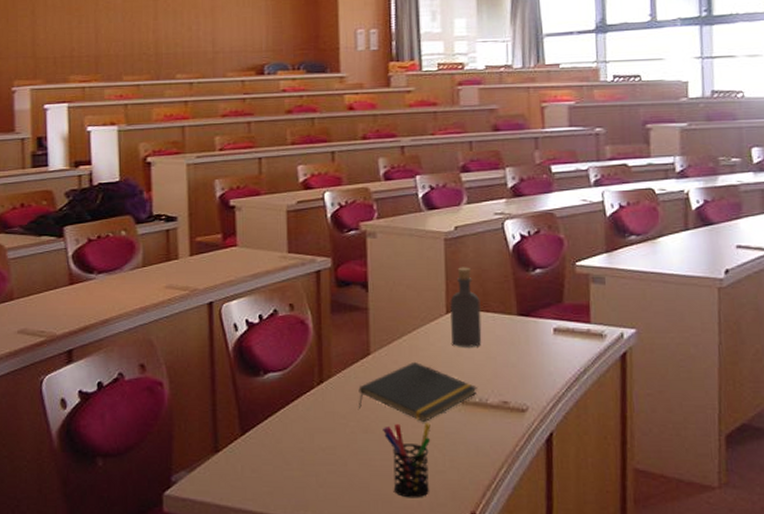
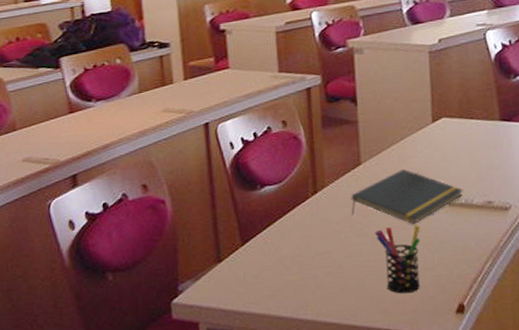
bottle: present [449,267,482,347] -> none [435,77,467,153]

